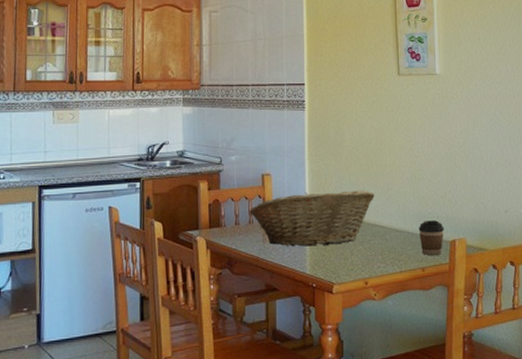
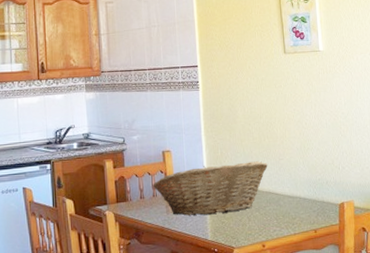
coffee cup: present [418,220,444,256] -> none [309,185,333,218]

